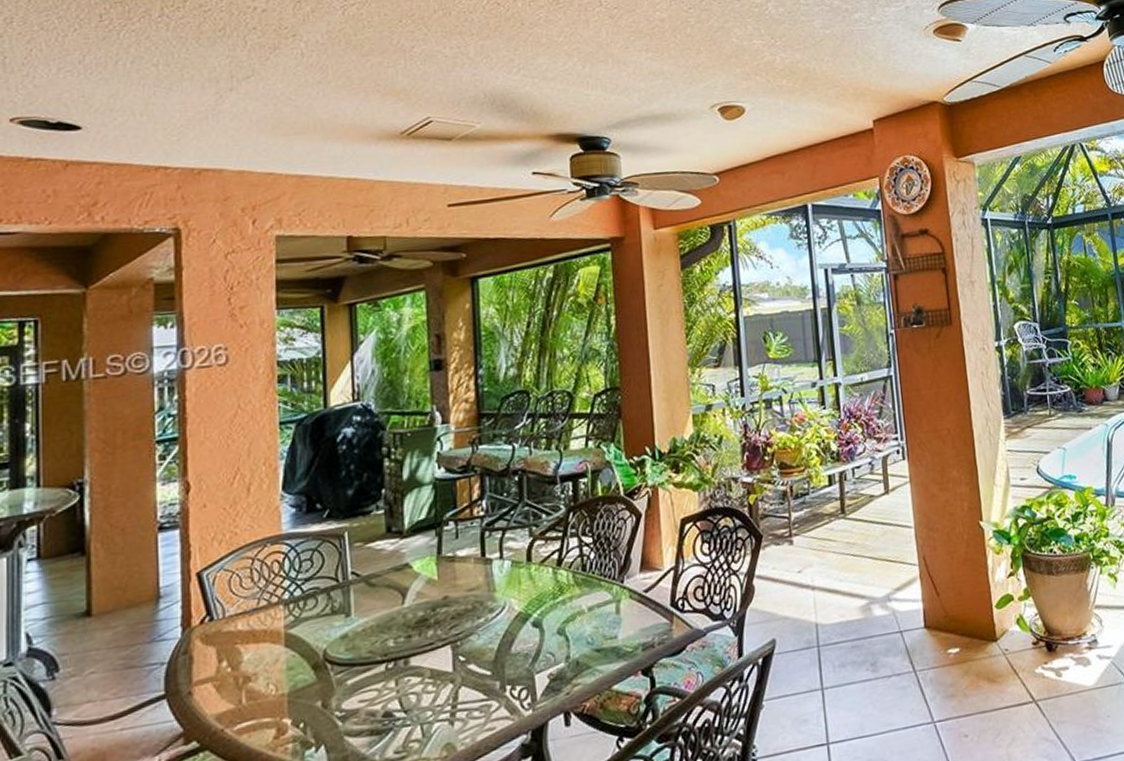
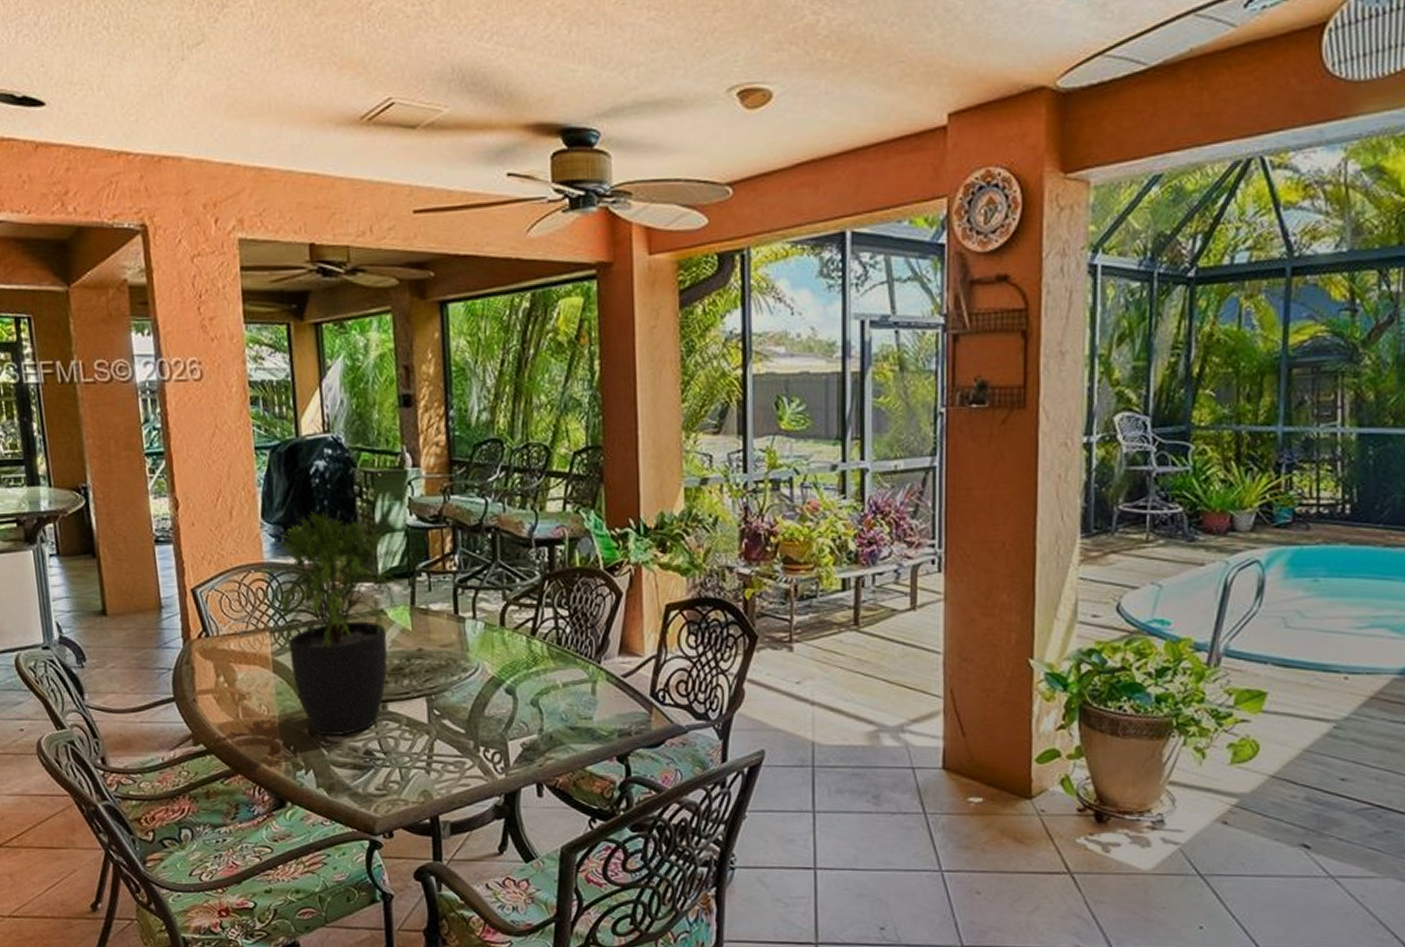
potted plant: none [272,477,440,705] -> present [256,511,413,736]

